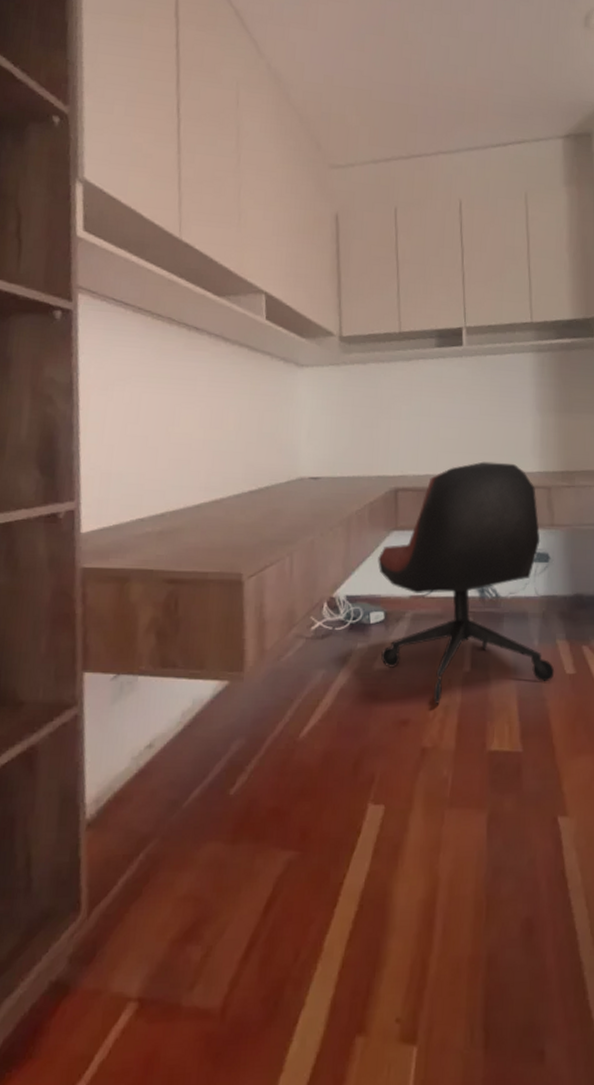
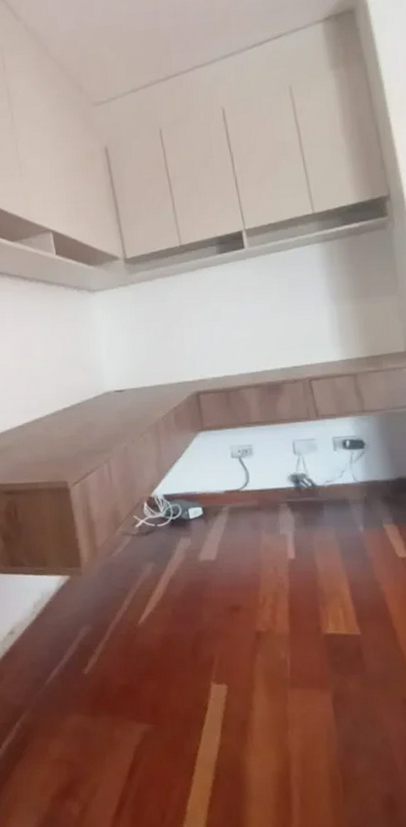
office chair: present [378,461,555,704] -> none [189,355,386,591]

